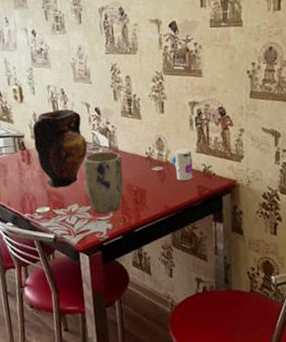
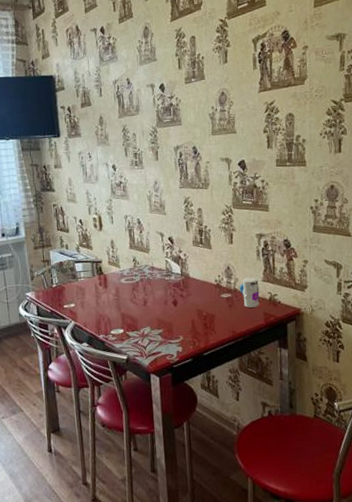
vase: present [32,109,88,188] -> none [109,237,161,311]
plant pot: present [83,151,124,214] -> none [156,277,194,337]

